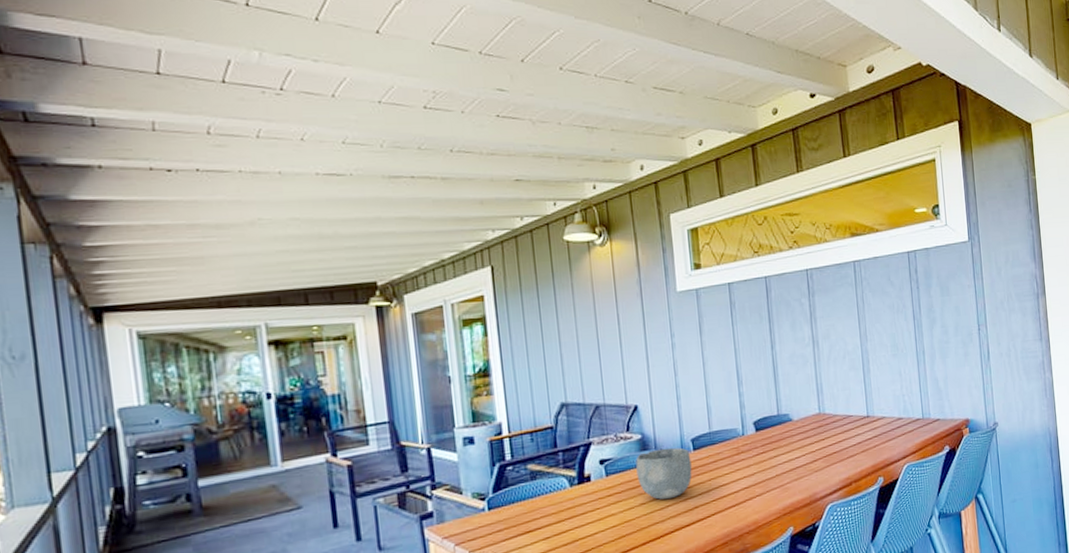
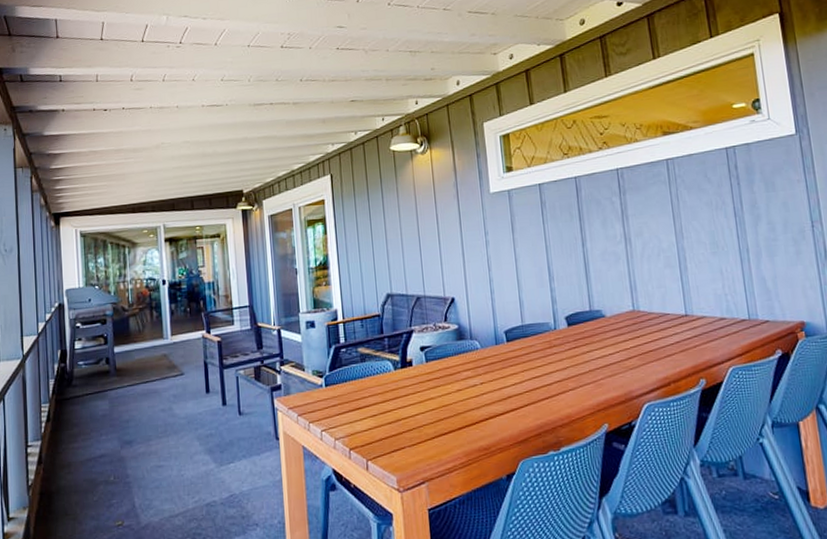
bowl: present [635,447,692,500] -> none [452,338,506,387]

